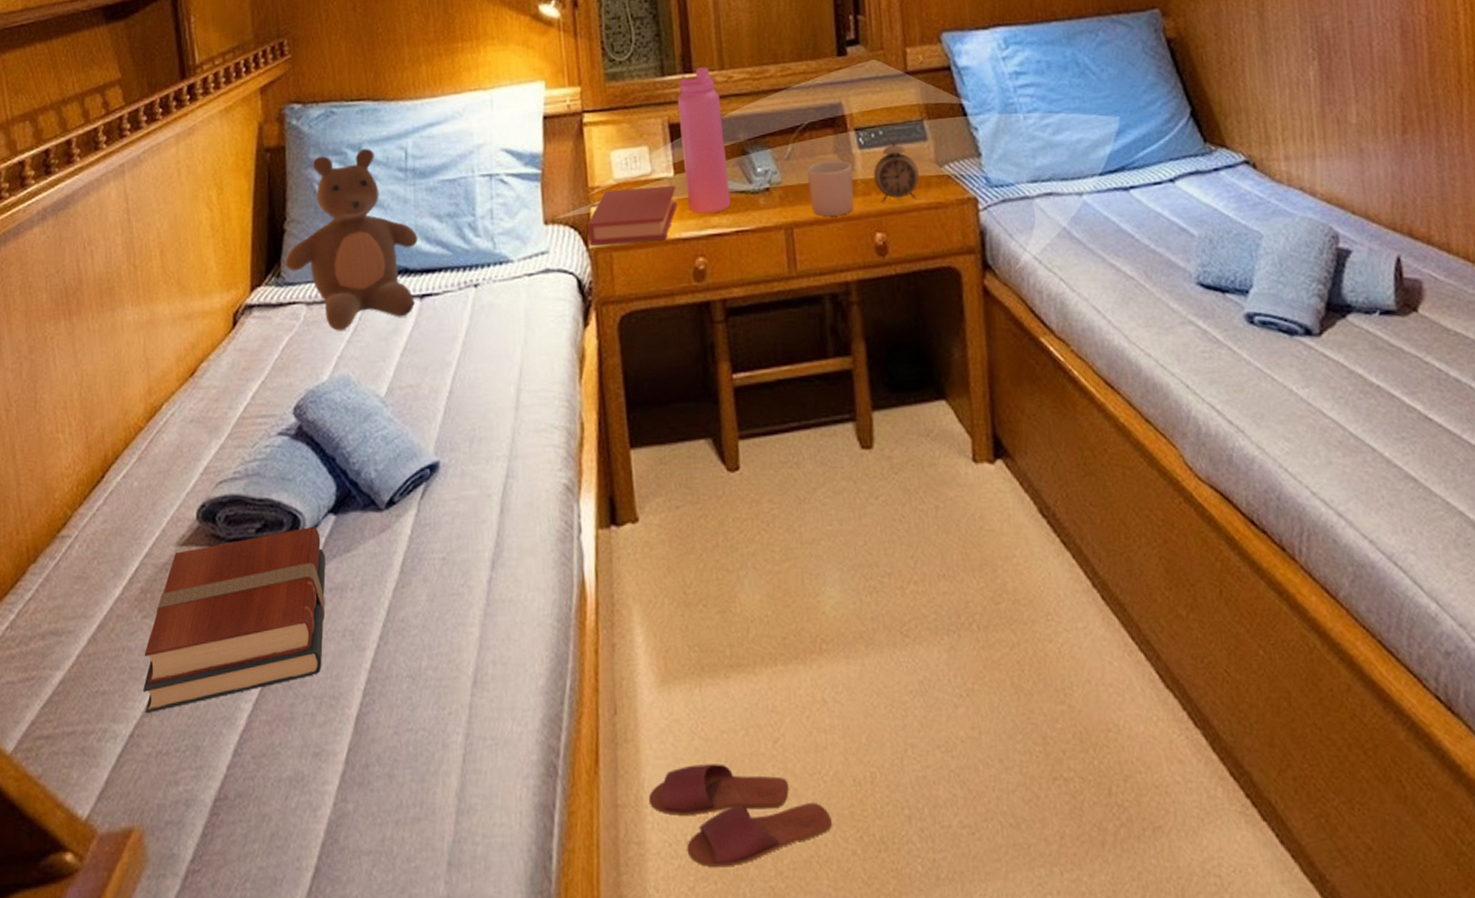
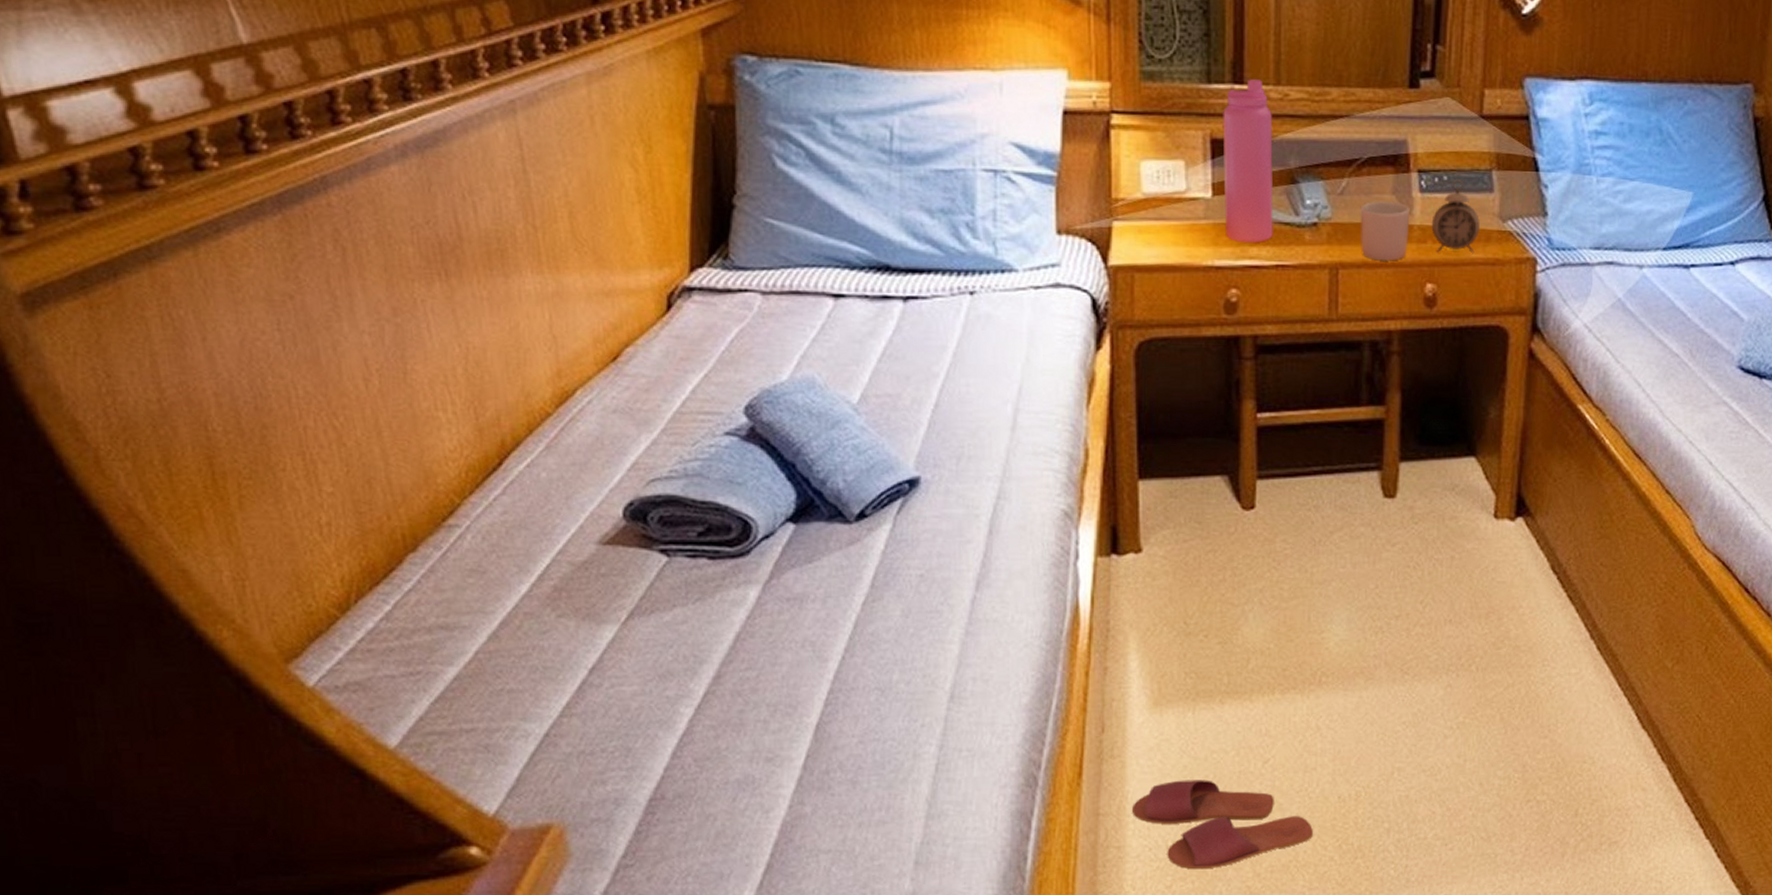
books: present [143,527,326,714] -> none [560,535,783,714]
teddy bear: present [285,148,418,331] -> none [735,120,903,327]
book: present [587,186,678,246] -> none [1107,204,1213,266]

